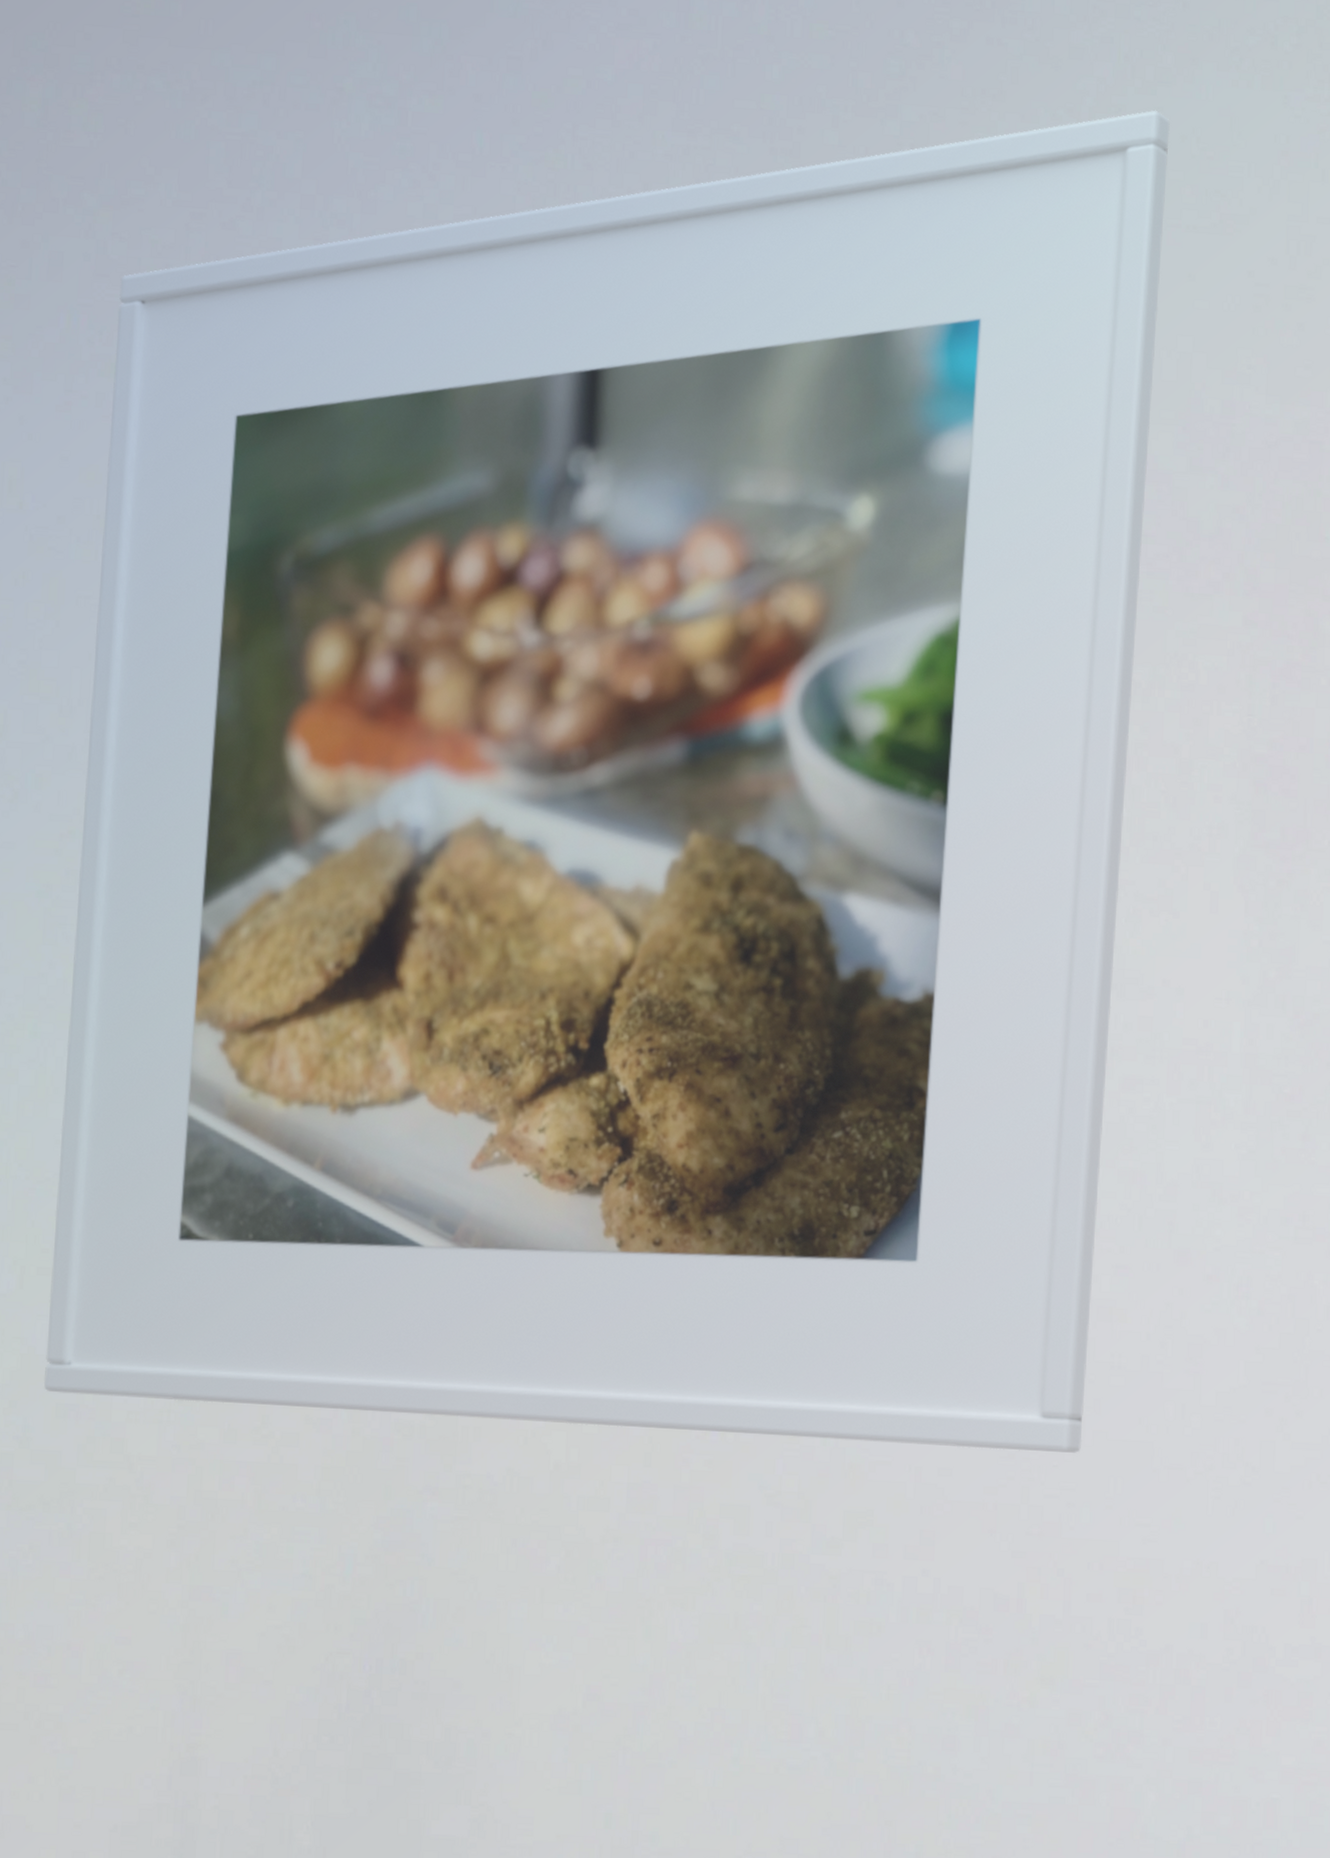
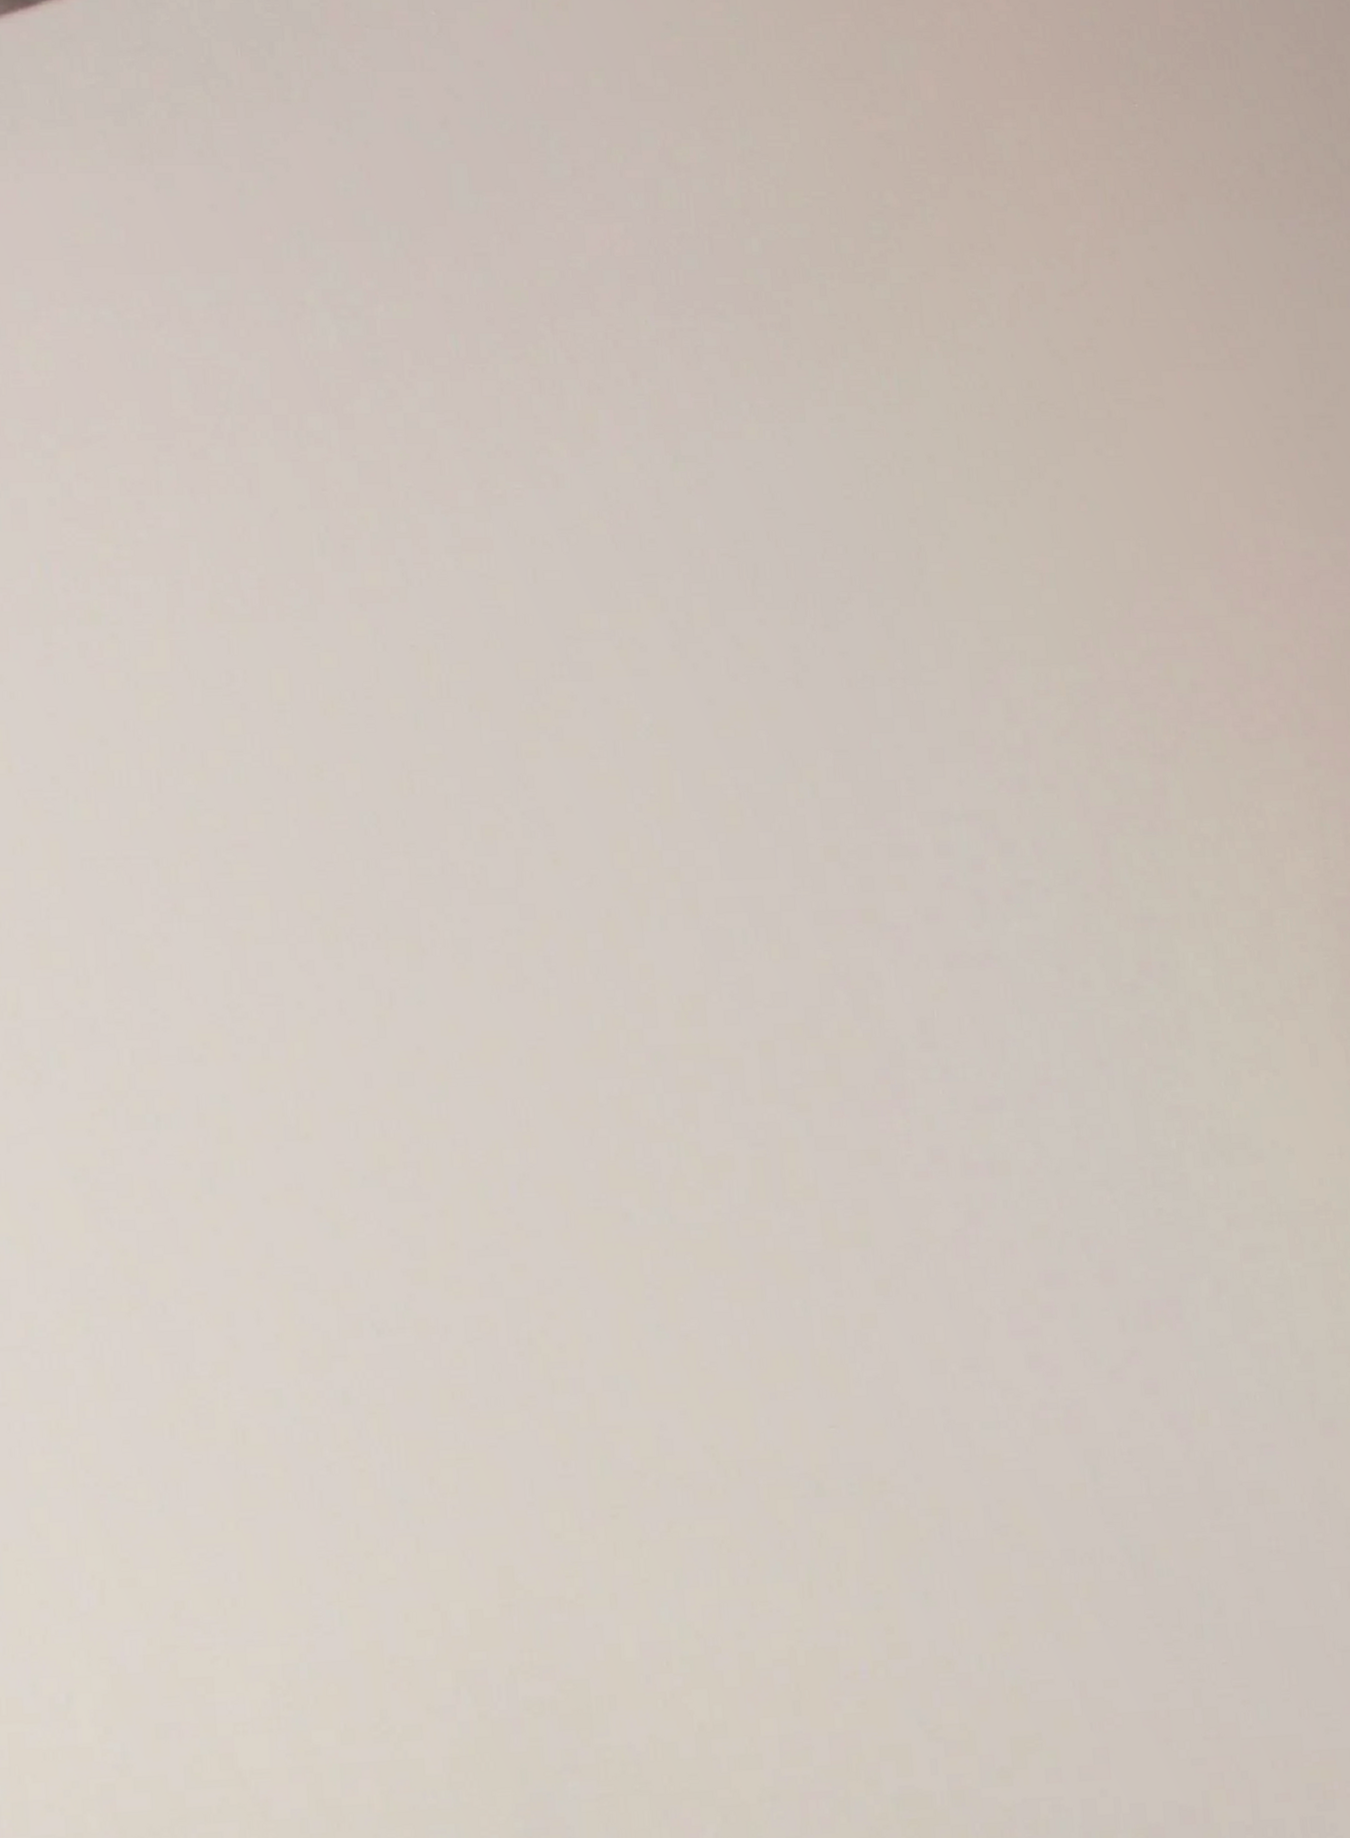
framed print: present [43,110,1170,1453] -> none [90,249,1250,1713]

